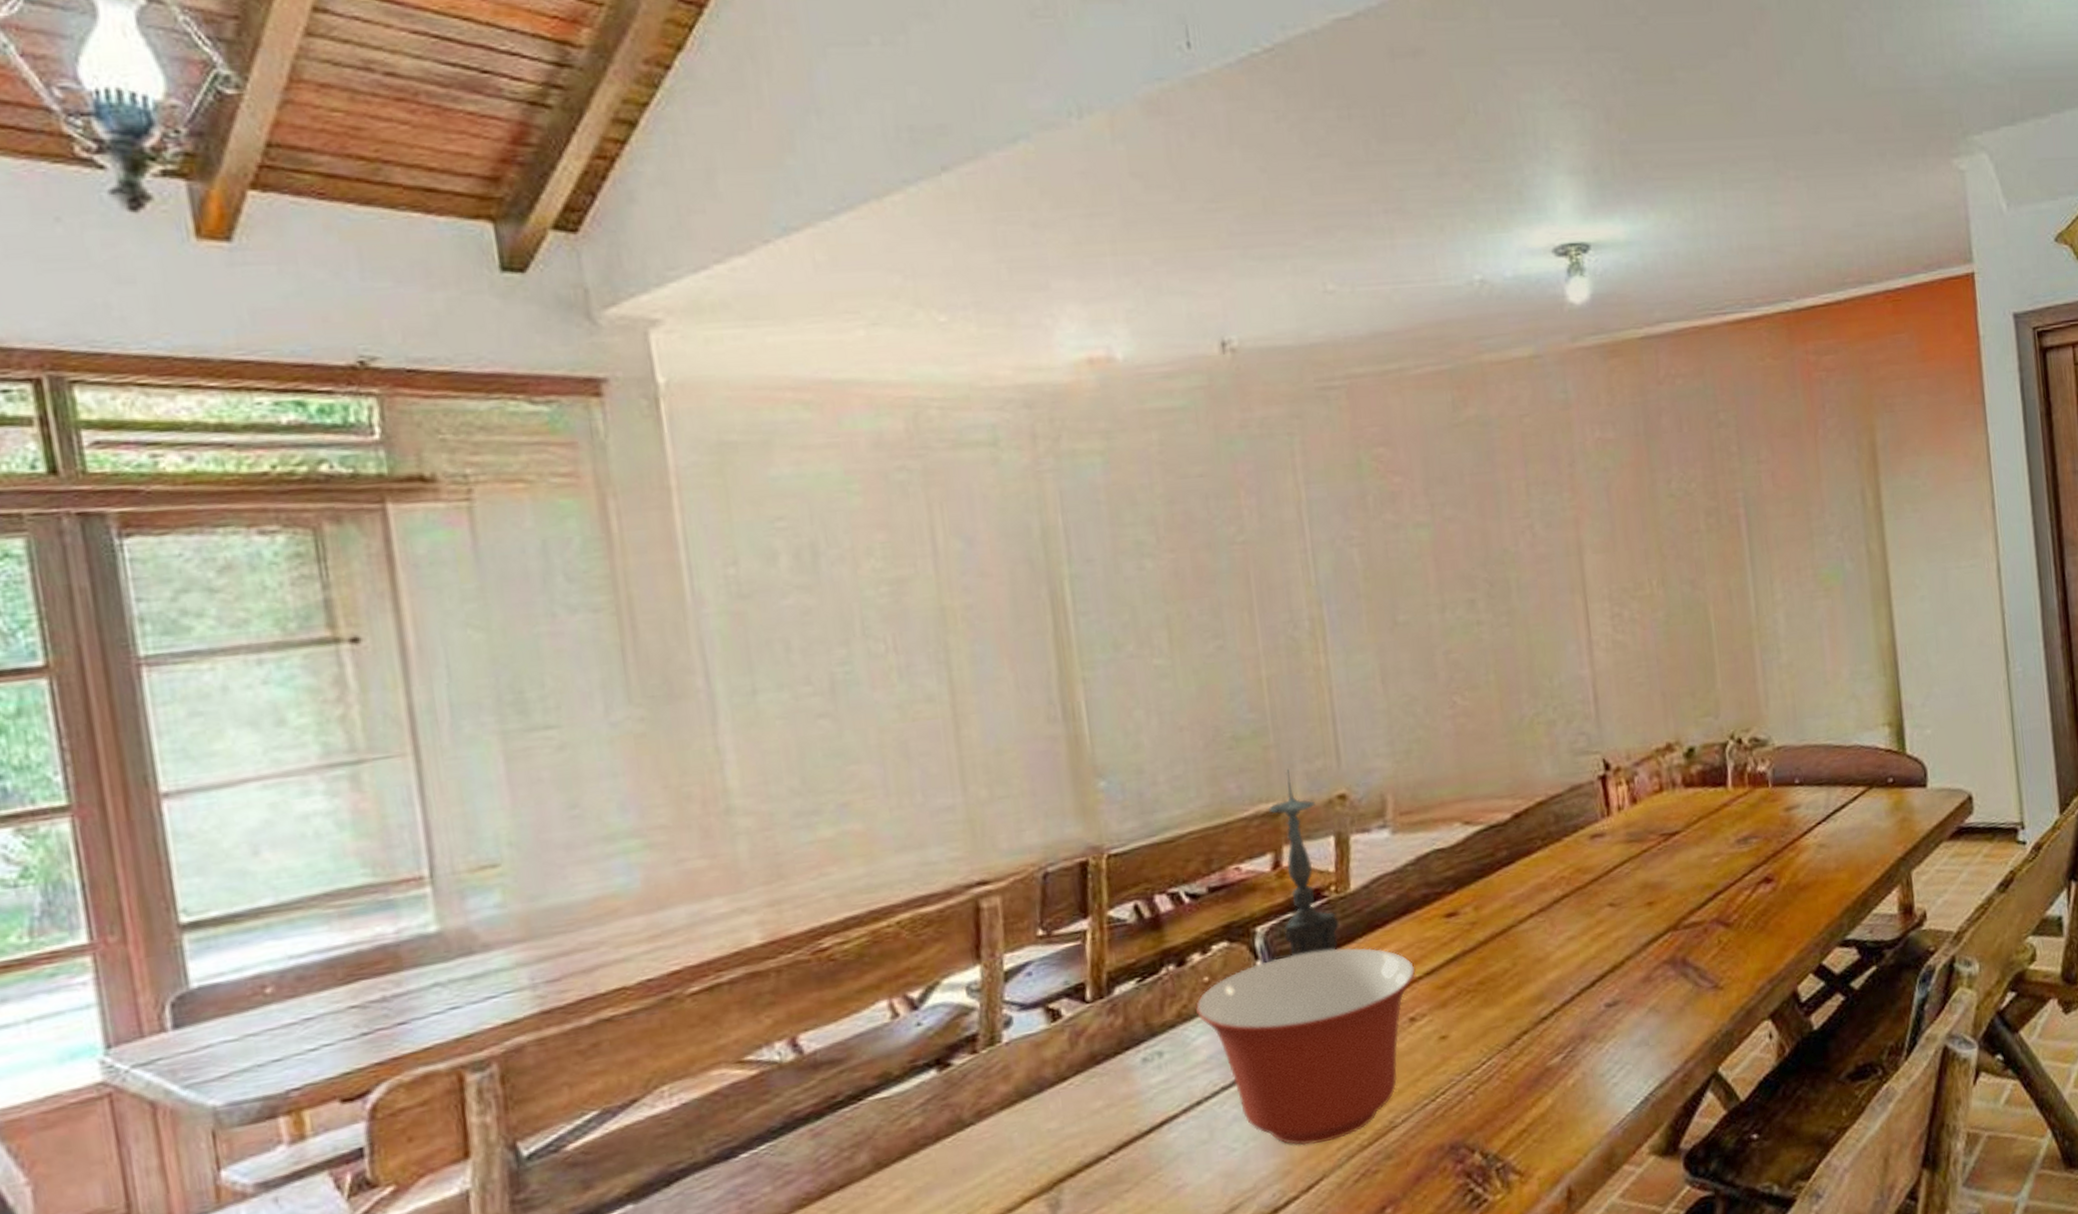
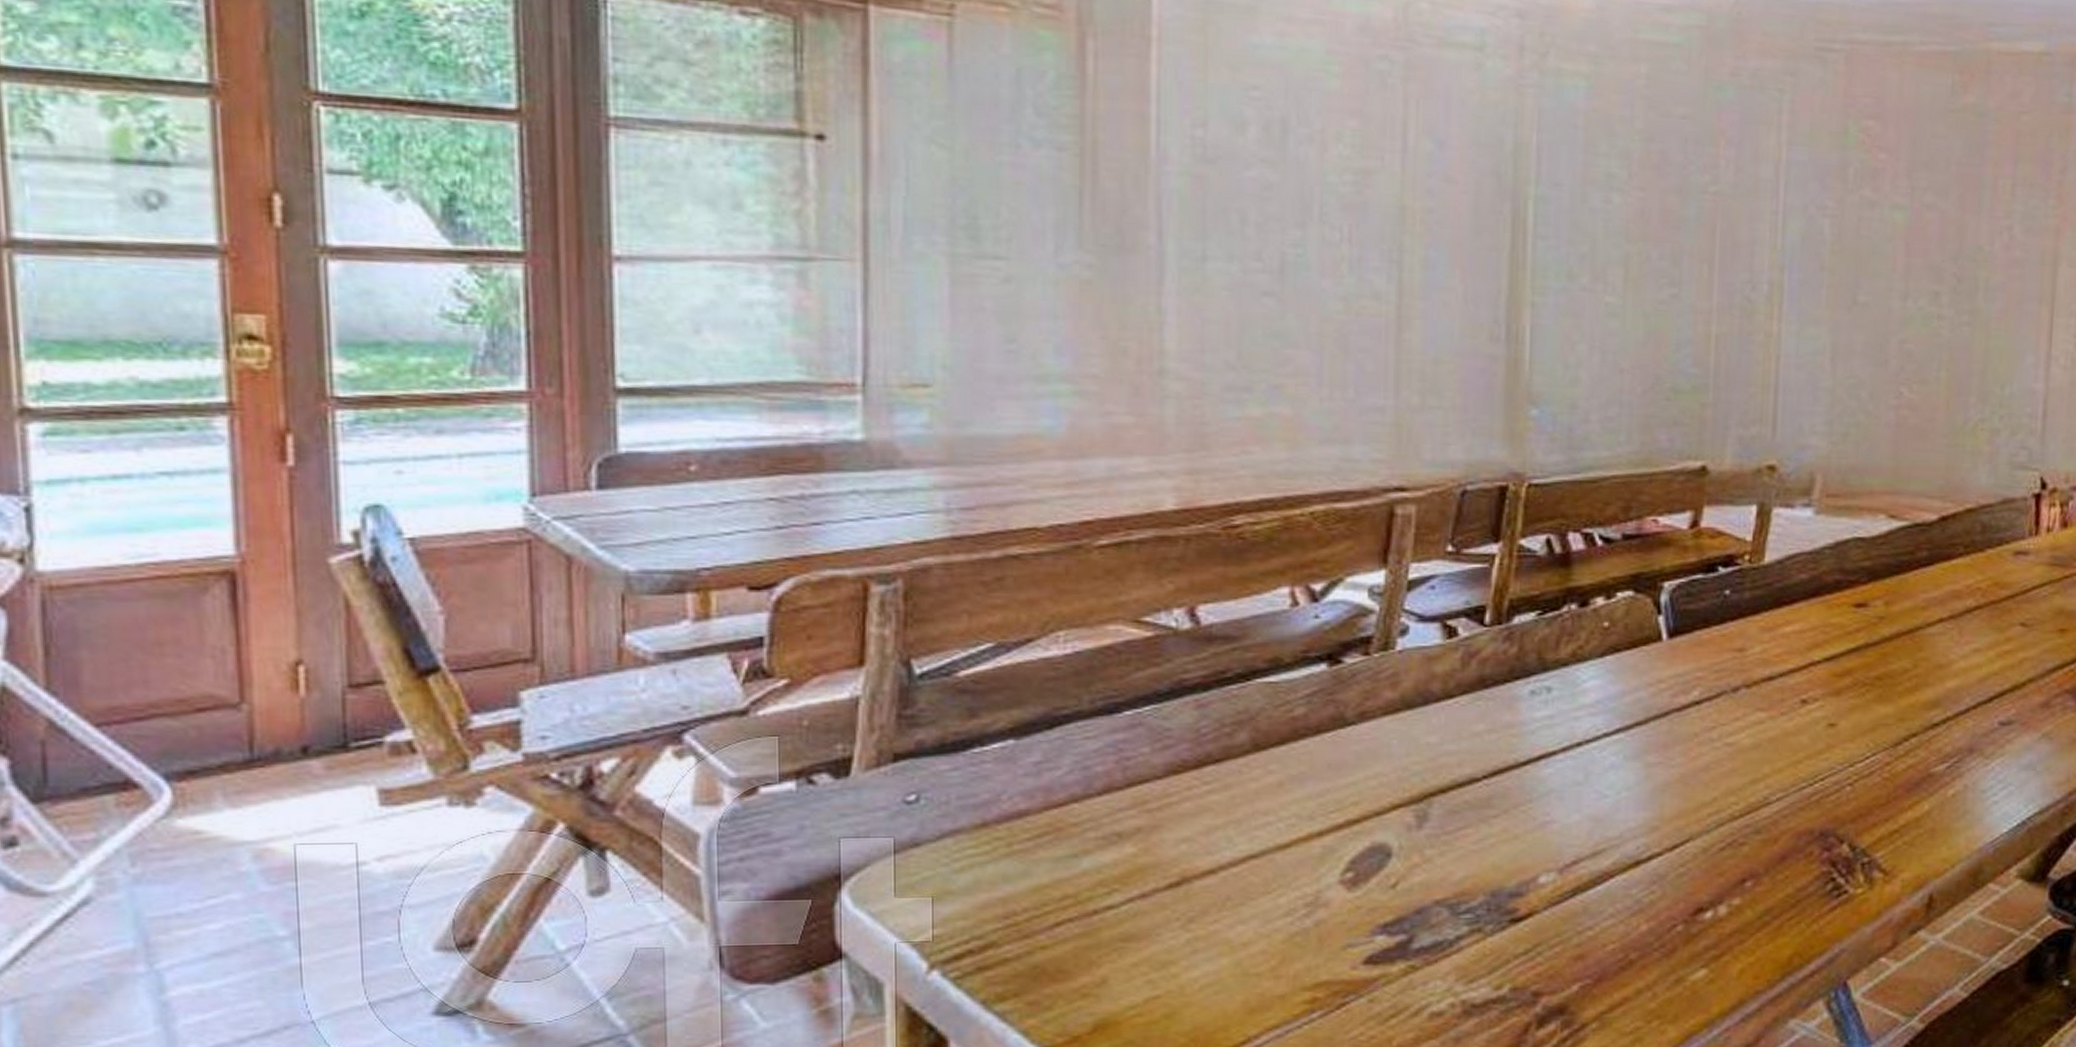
mixing bowl: present [1196,947,1416,1146] -> none [1591,616,1816,805]
candle holder: present [1269,769,1339,957] -> none [1692,431,1747,620]

